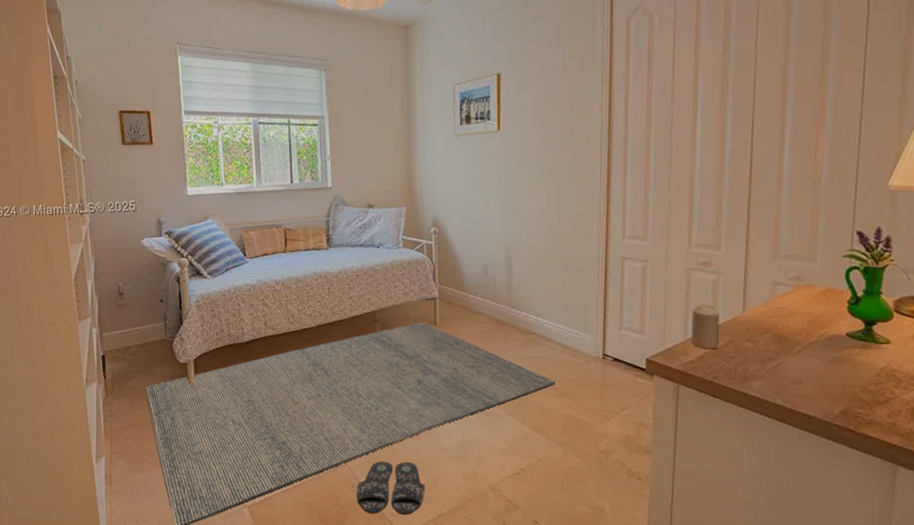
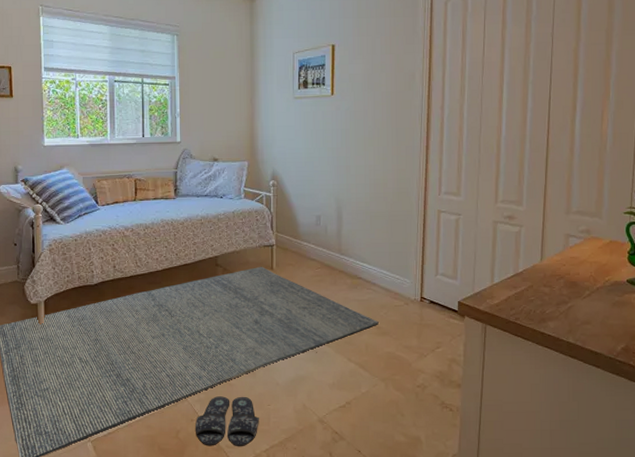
candle: present [691,304,720,350] -> none [497,253,521,294]

